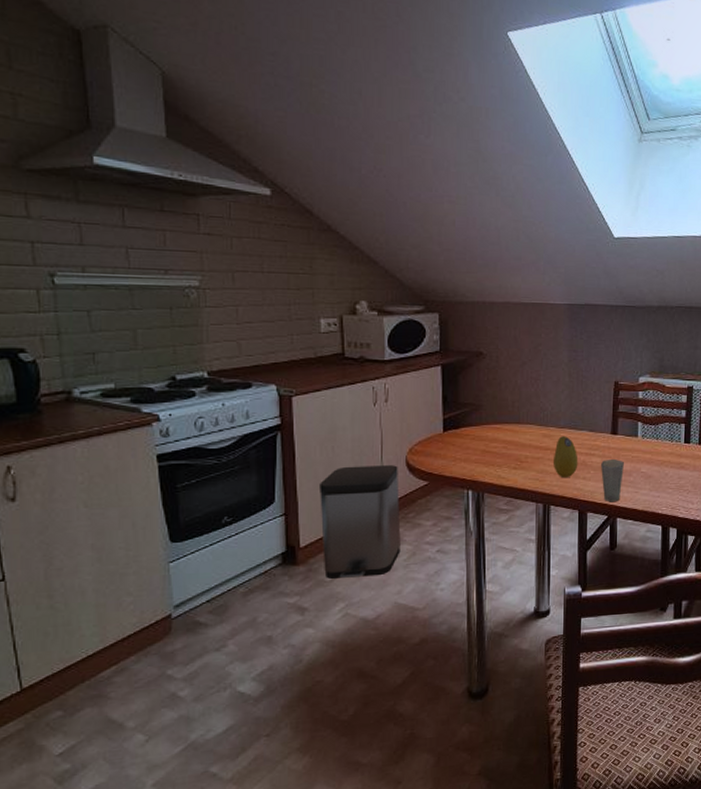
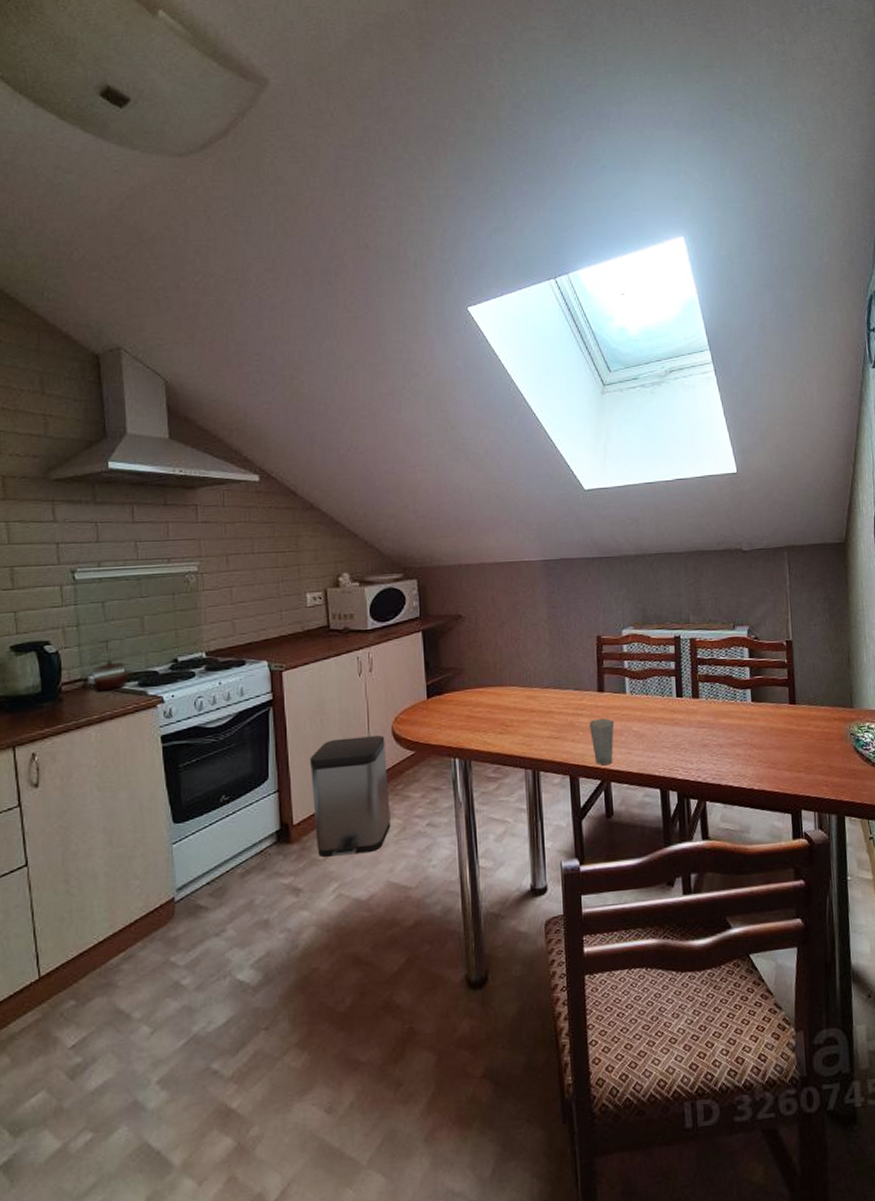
saucepan: none [72,374,123,407] -> present [89,660,132,692]
fruit: present [552,436,578,477] -> none [539,696,566,741]

